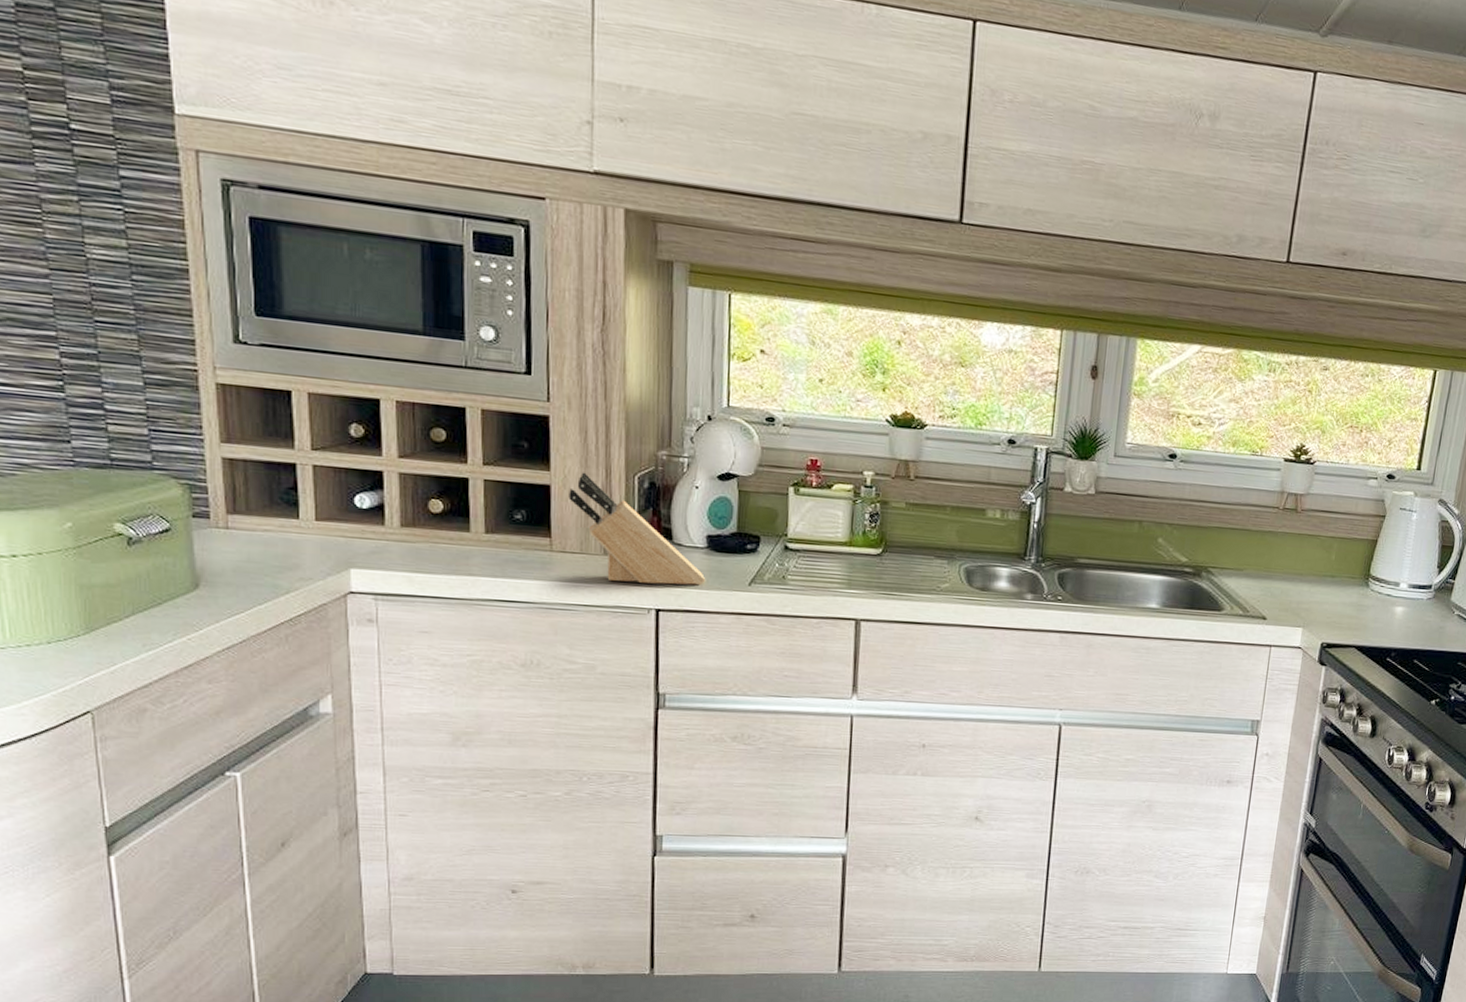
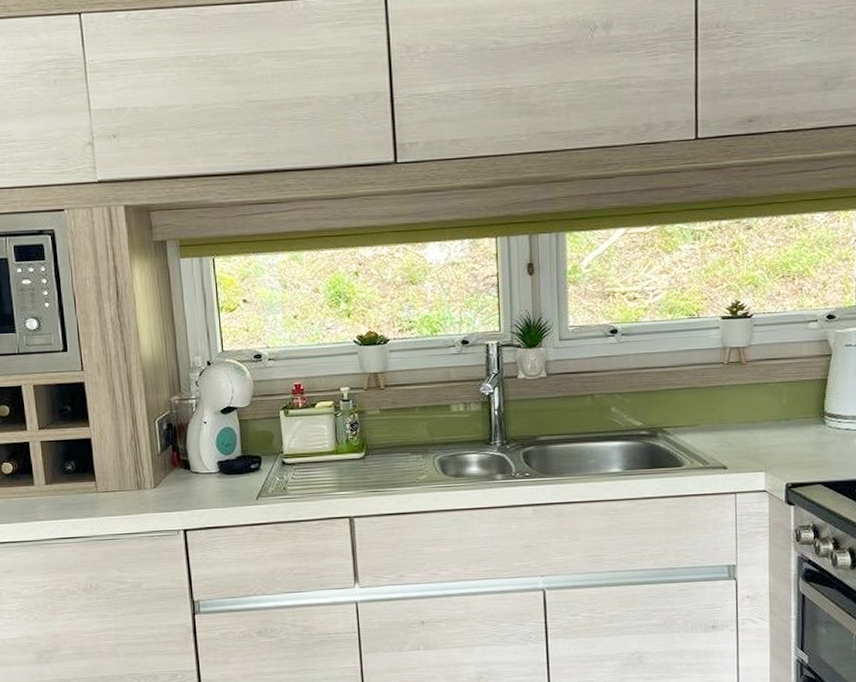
knife block: present [568,472,706,586] -> none [105,423,221,511]

